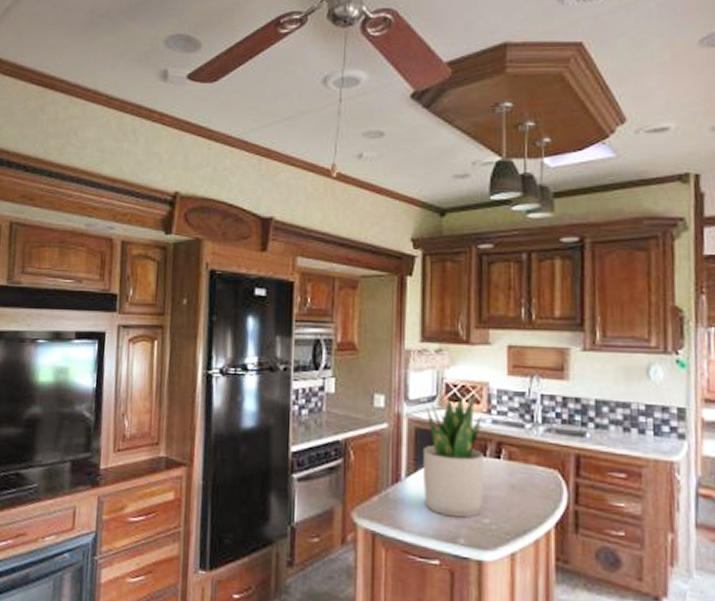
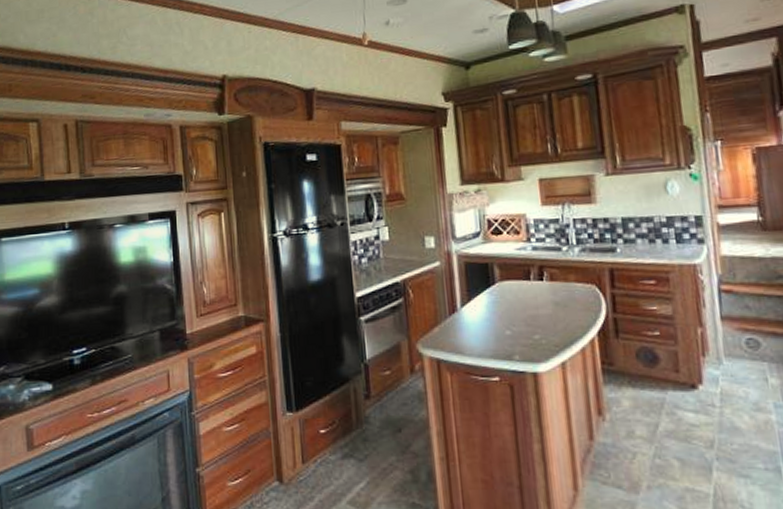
planter: present [422,394,485,518] -> none [472,226,532,338]

